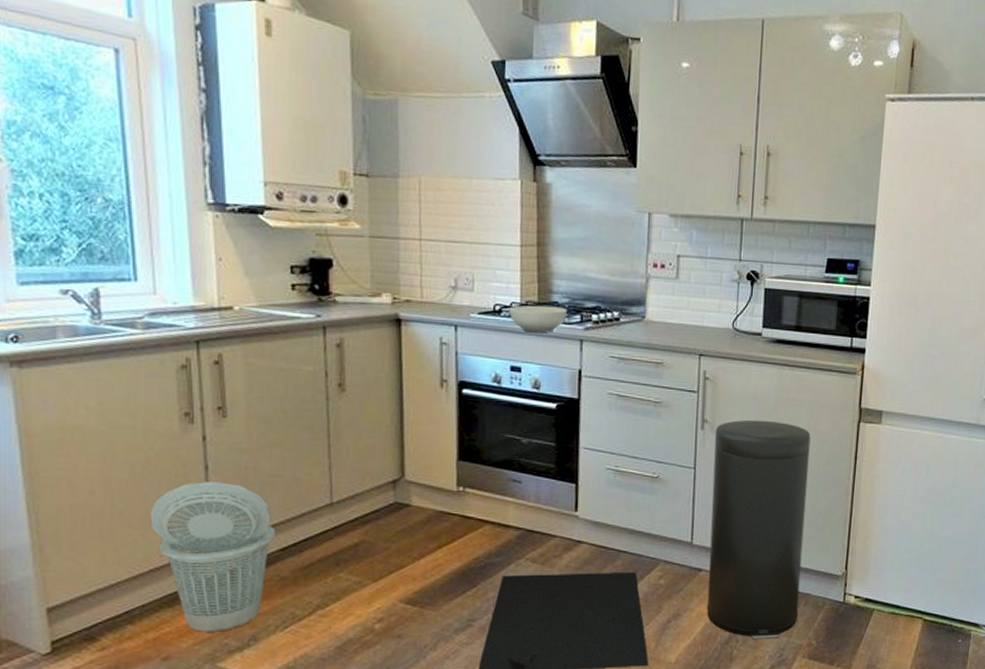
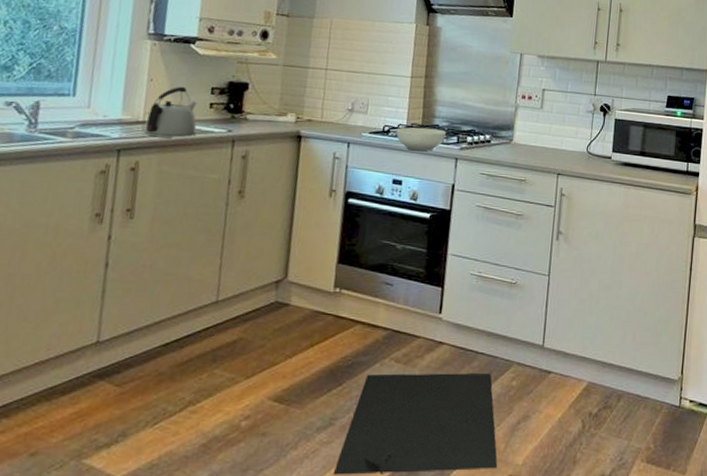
laundry basket: present [150,480,276,632] -> none [44,277,162,427]
kettle: none [222,265,281,328] -> present [143,86,197,140]
pedal bin: present [707,419,811,640] -> none [554,232,652,443]

